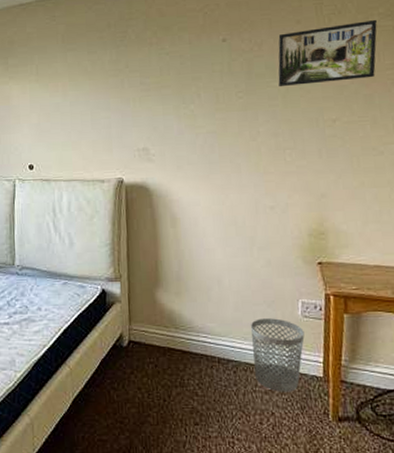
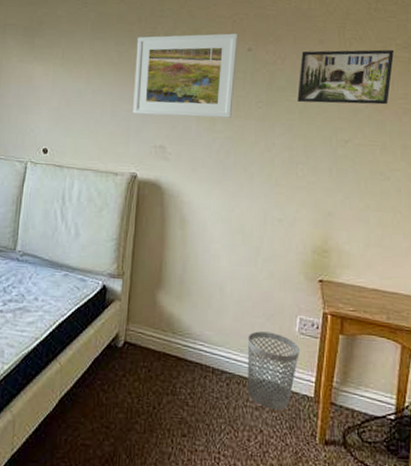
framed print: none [109,26,213,120] -> present [133,33,239,118]

